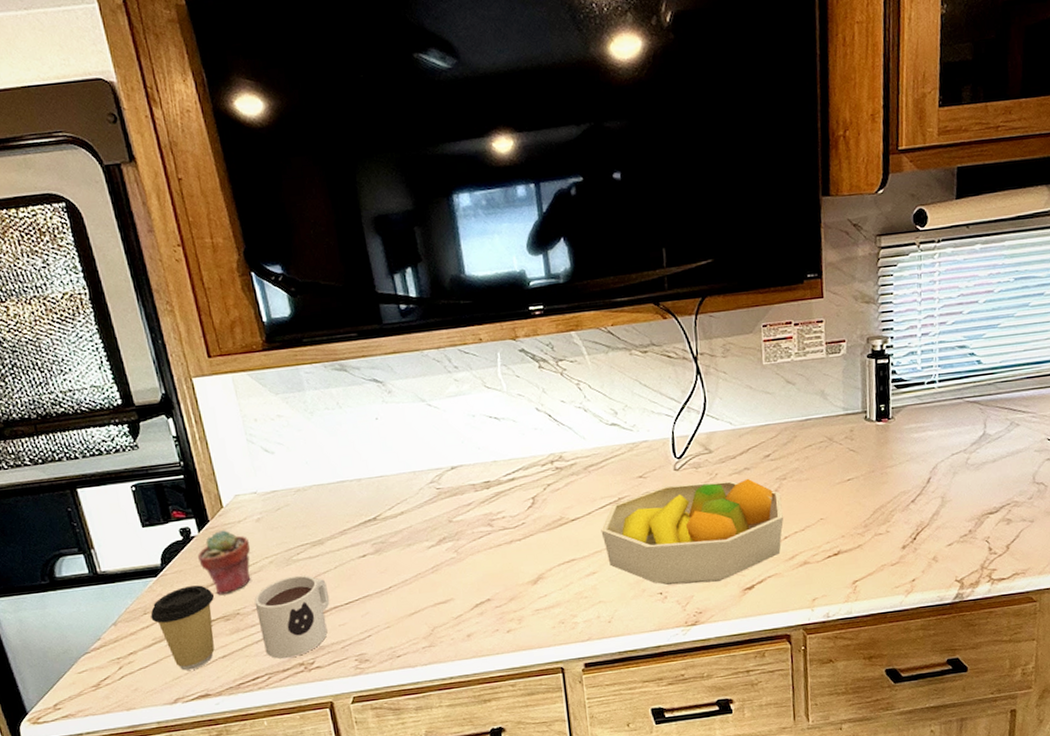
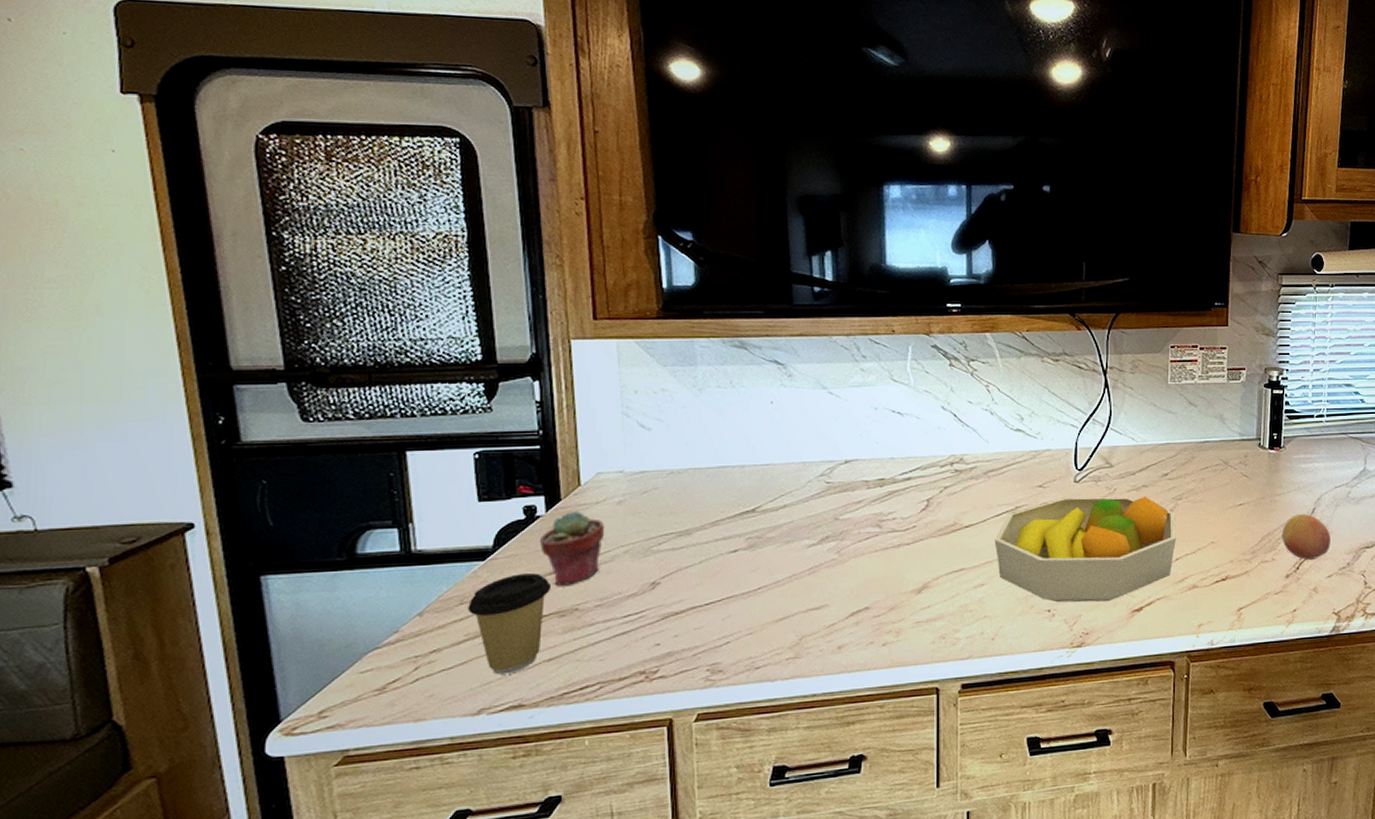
mug: present [254,575,330,659] -> none [598,568,688,666]
fruit: none [895,484,950,530] -> present [1282,514,1331,560]

